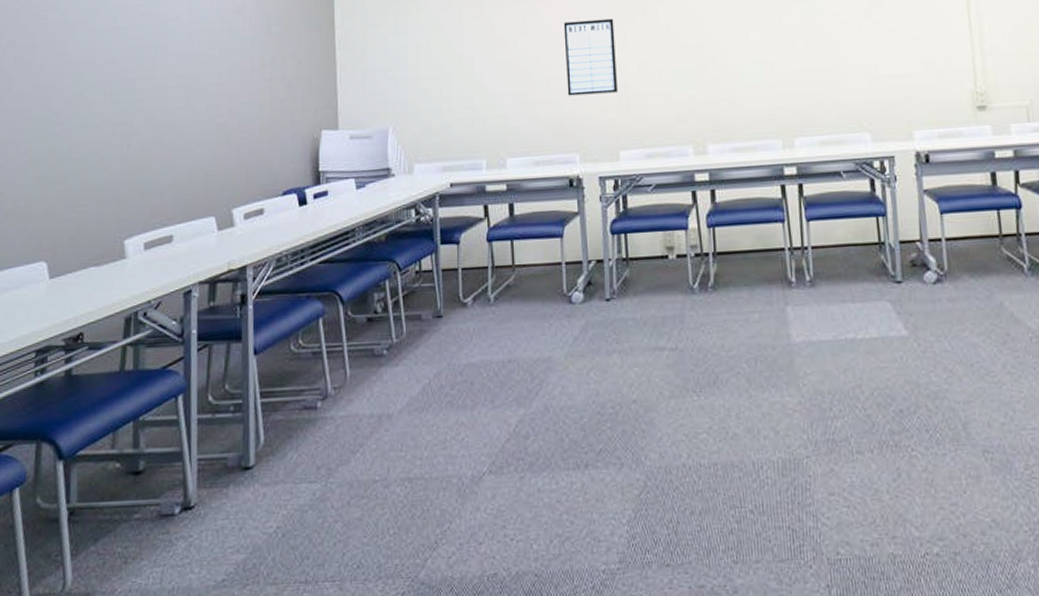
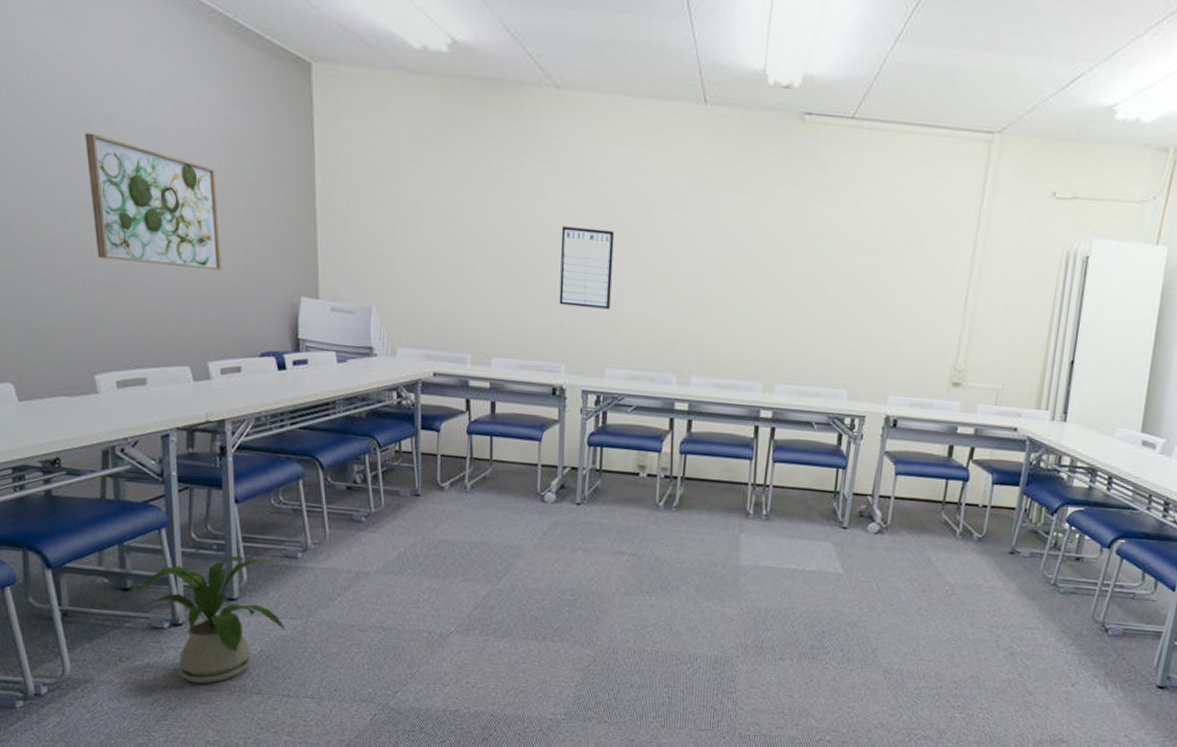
wall art: none [133,16,249,126] -> present [85,132,222,271]
house plant: none [148,414,303,580] -> present [136,555,285,684]

